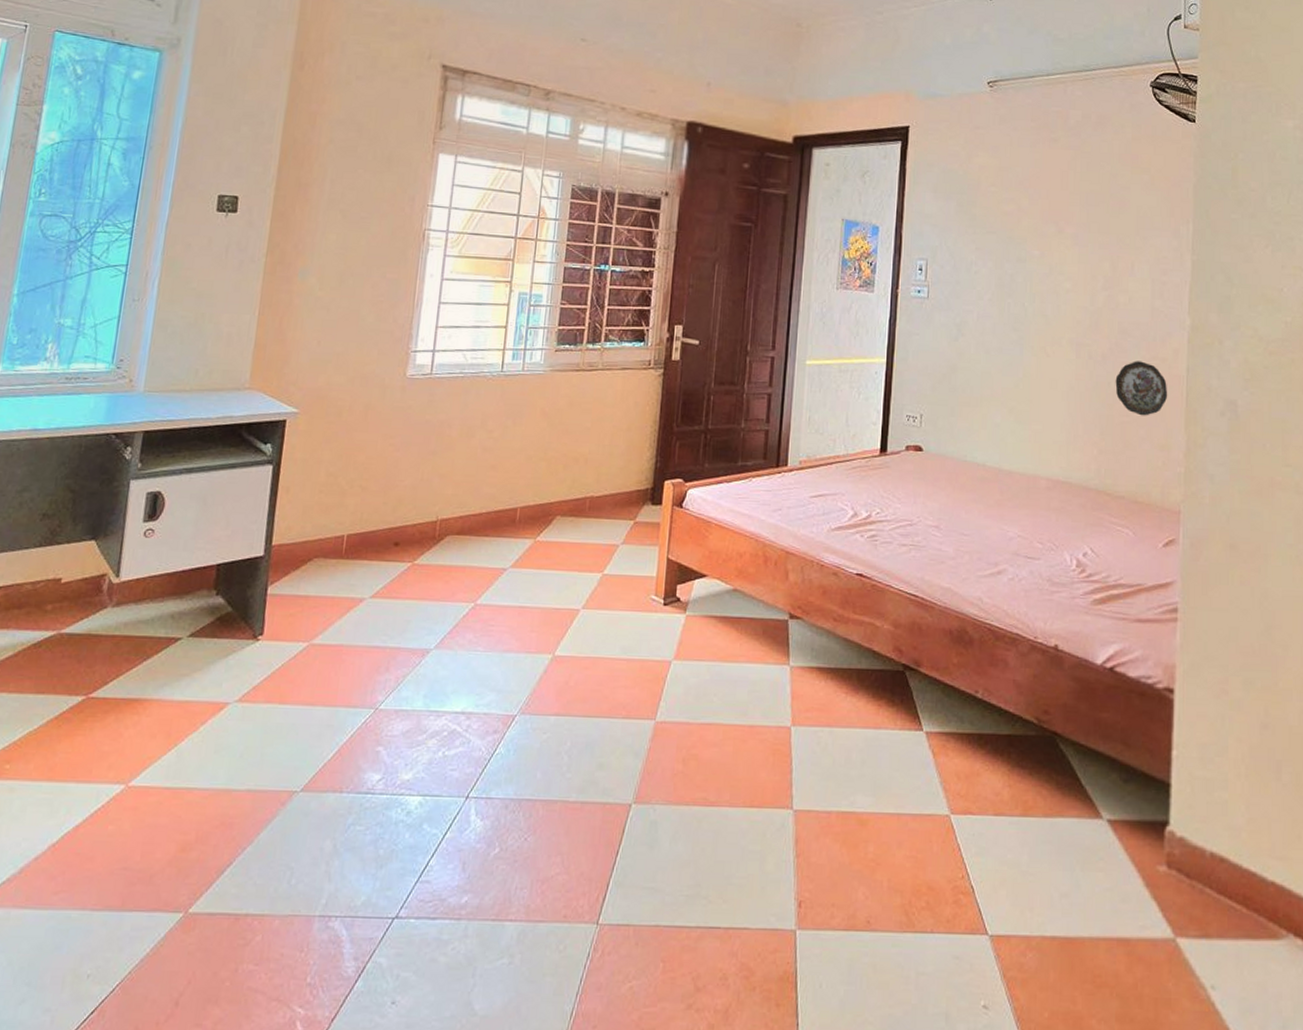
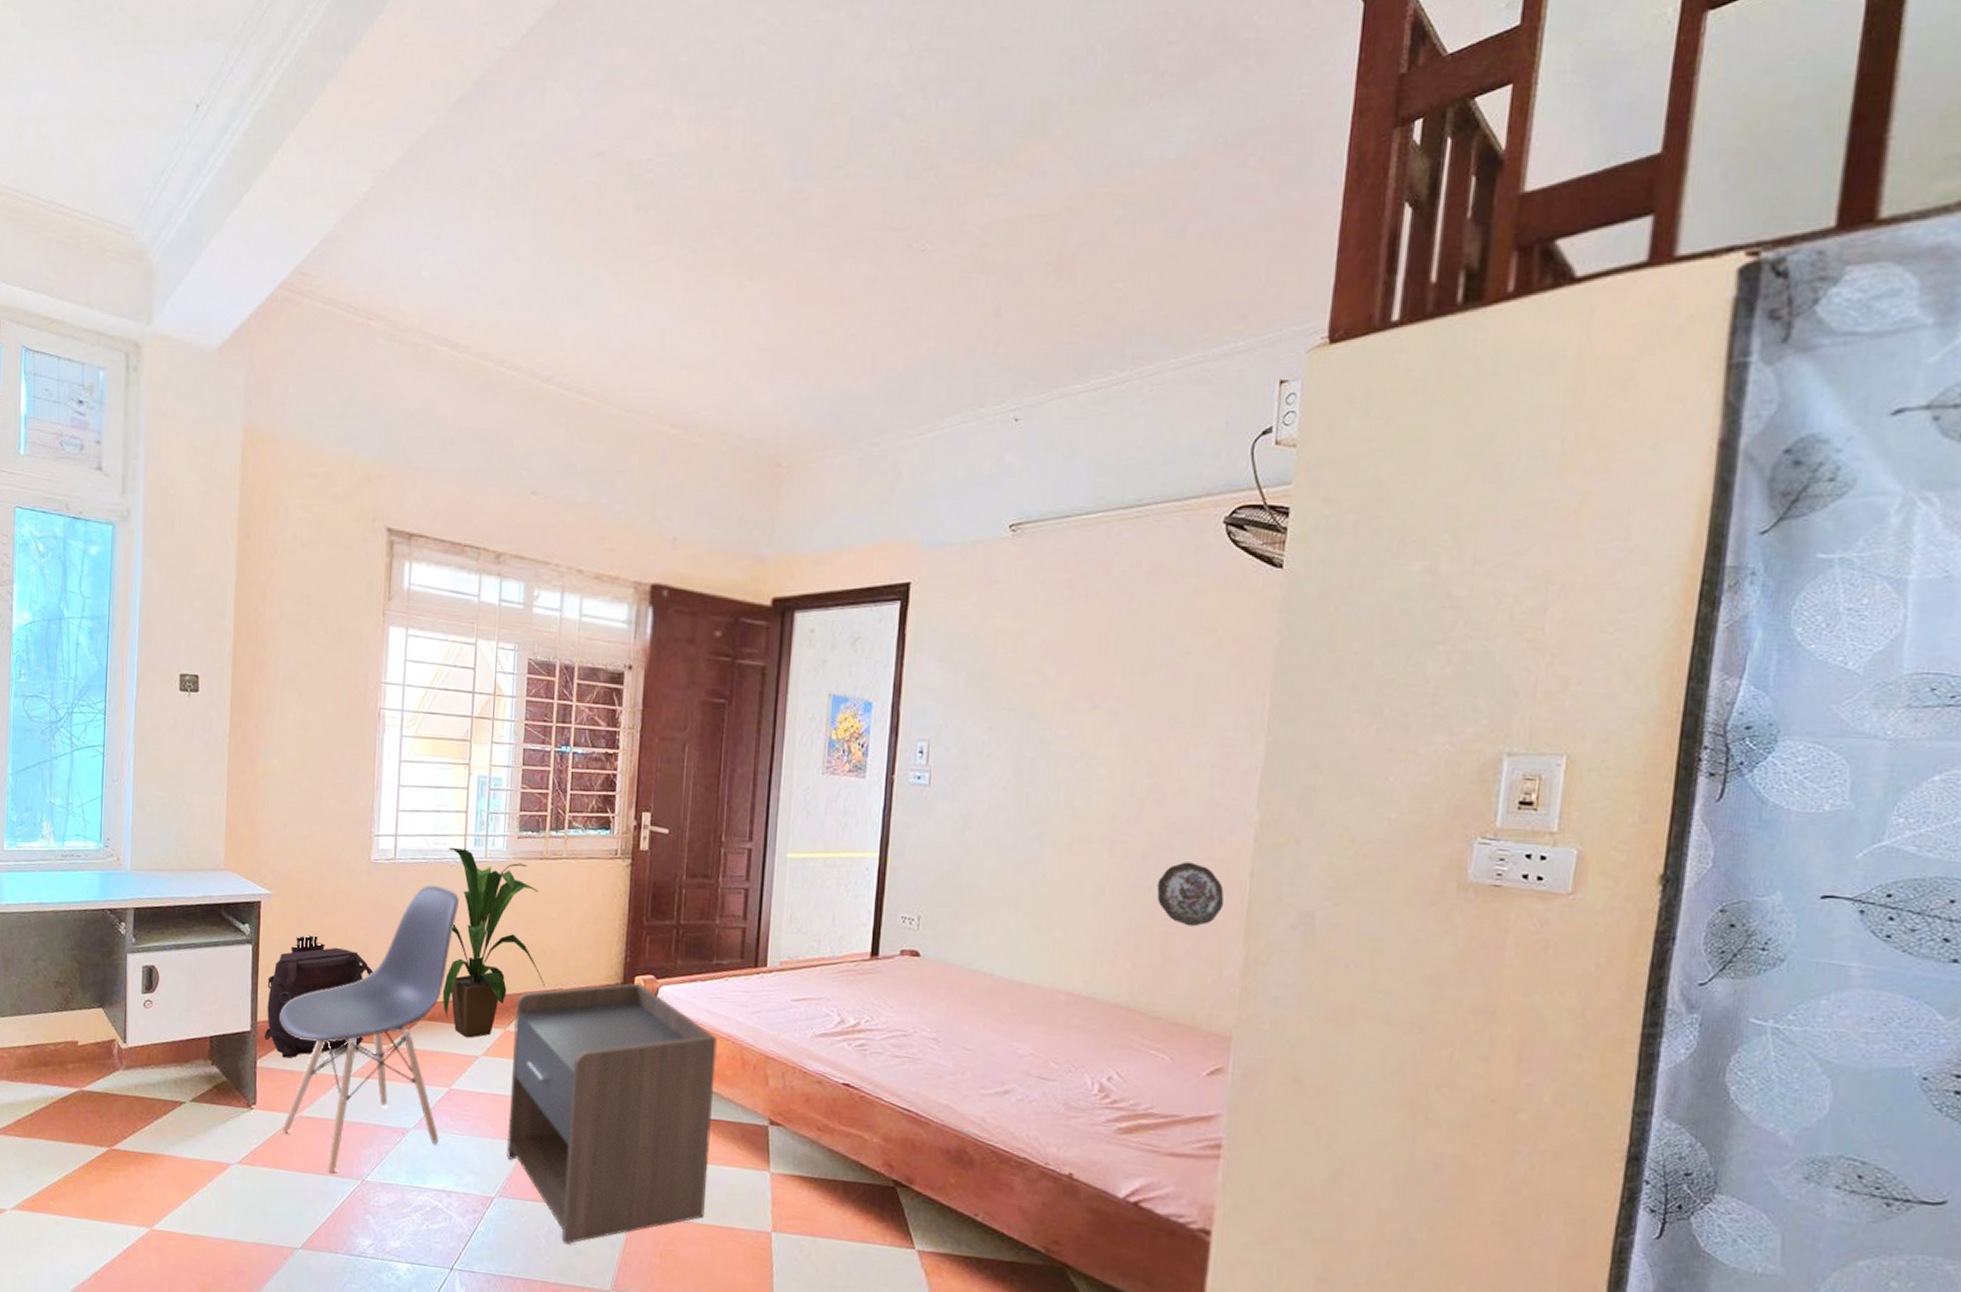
backpack: none [279,451,401,583] -> present [265,934,373,1058]
chair: none [289,398,494,705] -> present [280,885,459,1174]
house plant: none [472,362,578,550] -> present [442,848,546,1038]
nightstand: none [531,487,741,758] -> present [507,982,717,1244]

